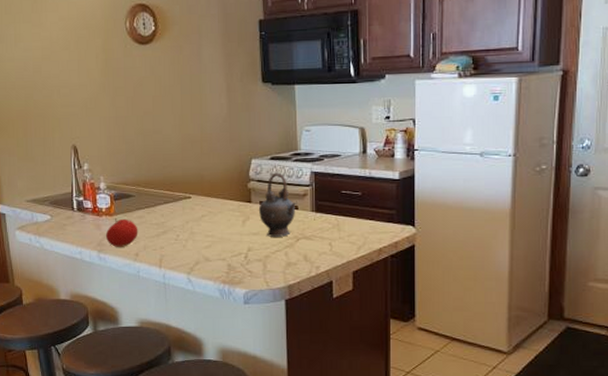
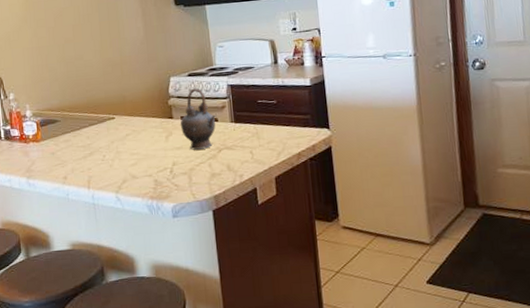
fruit: present [105,218,138,247] -> none [33,144,66,172]

